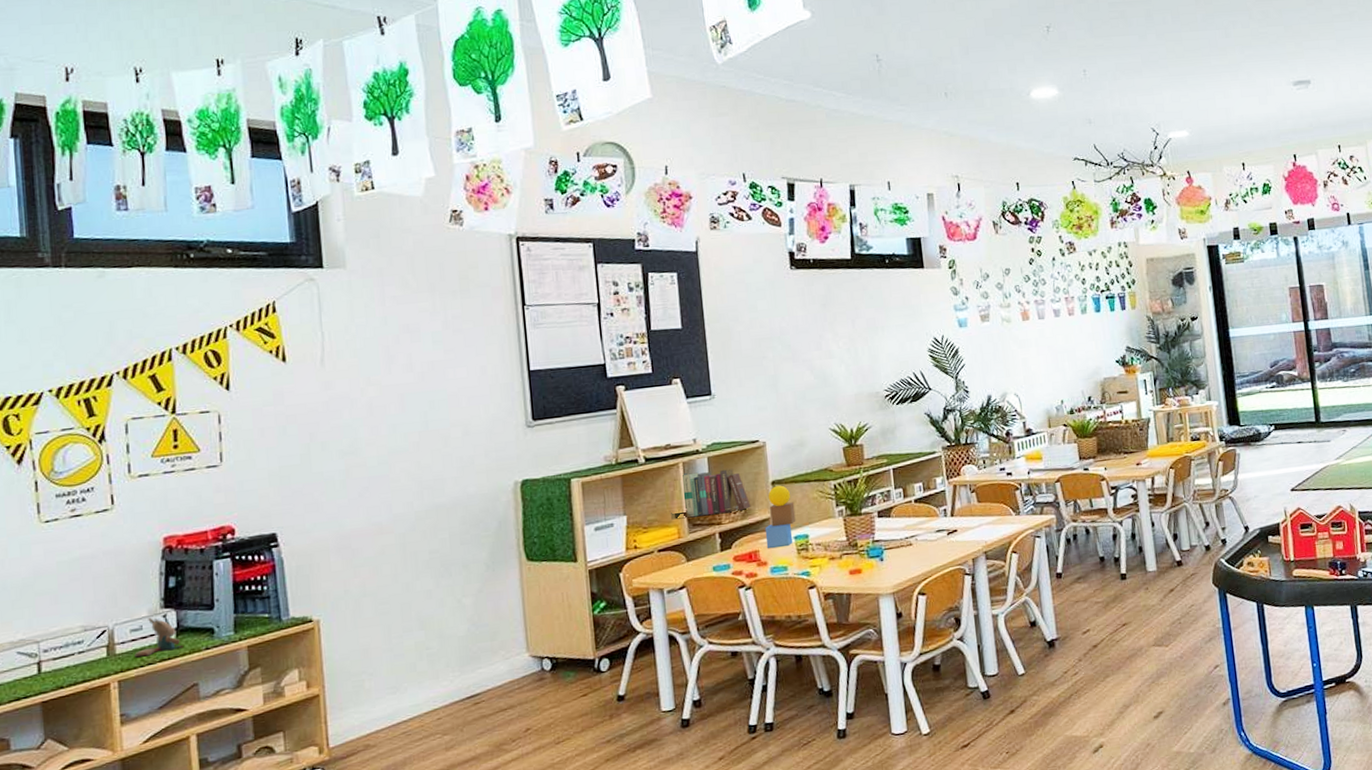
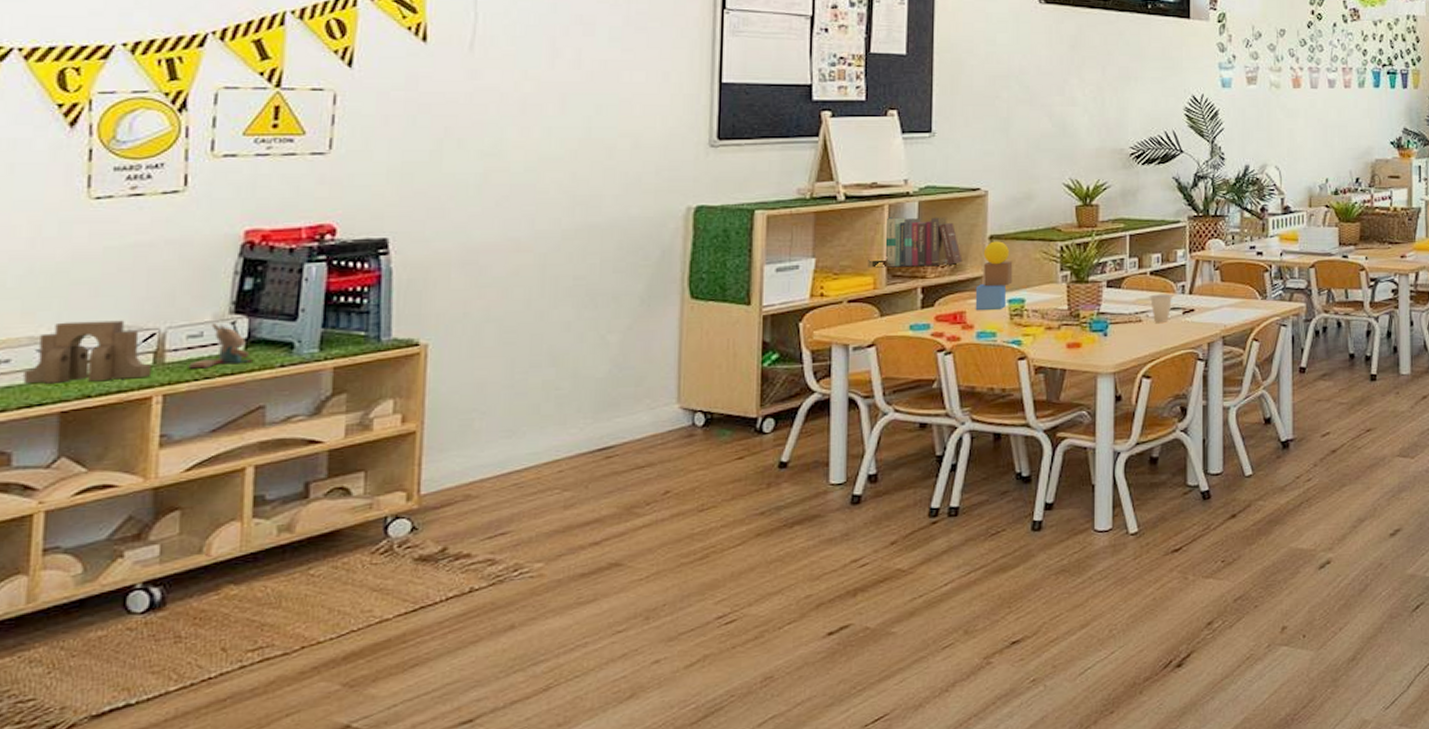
wooden toy: none [10,621,107,680] -> present [23,320,152,384]
cup: none [917,518,937,546] -> present [1150,294,1173,324]

